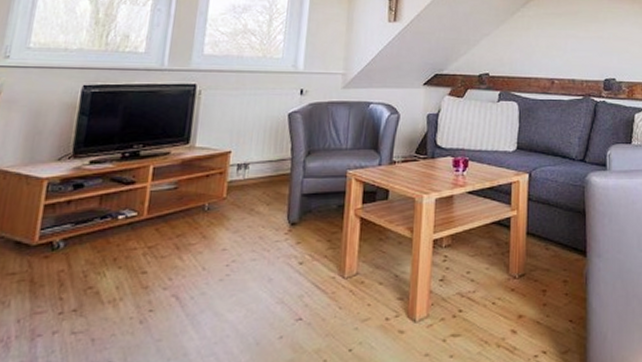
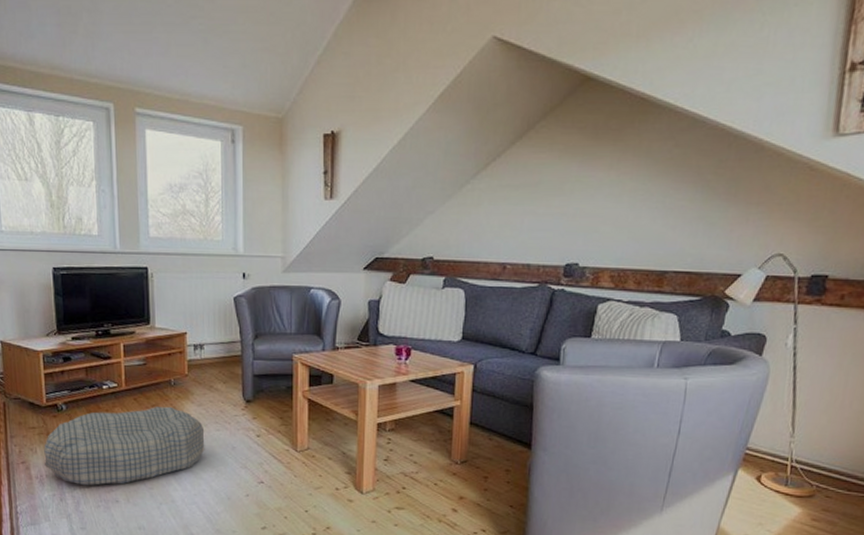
dog bed: none [17,235,238,346] -> present [44,406,205,486]

